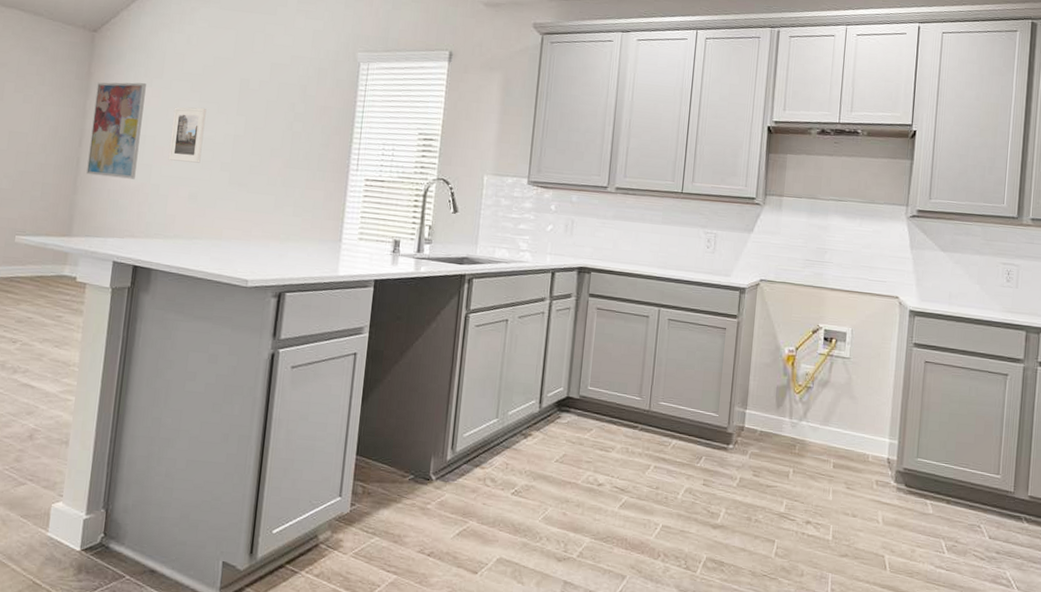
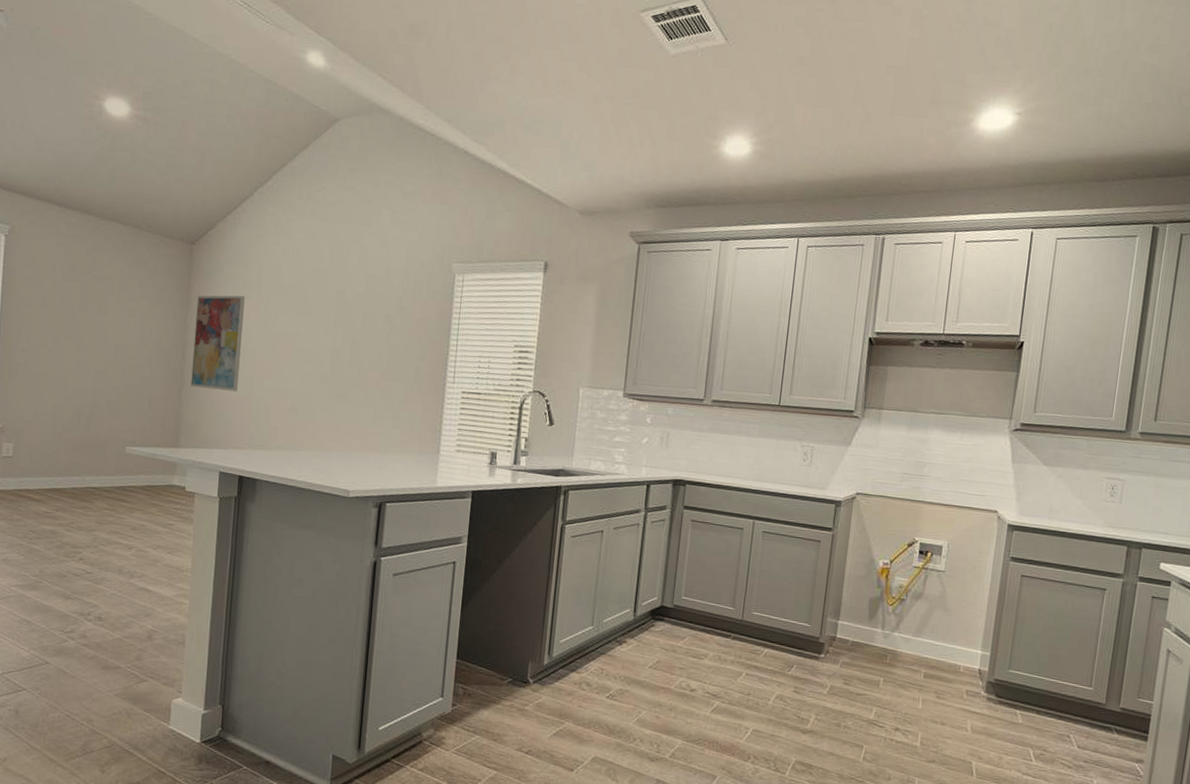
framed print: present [168,107,207,163] -> none [268,320,305,376]

